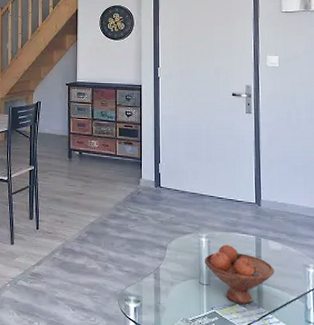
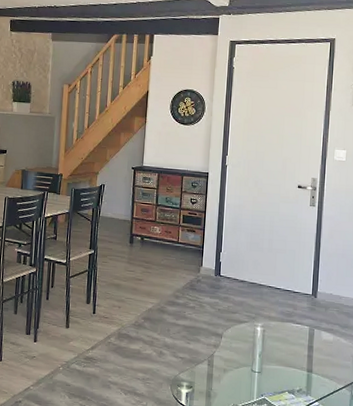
fruit bowl: present [204,244,274,304] -> none [257,333,325,392]

